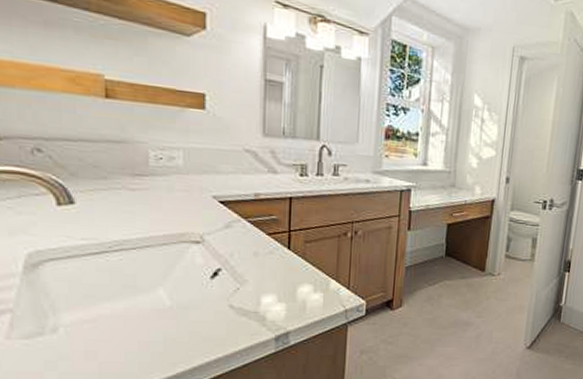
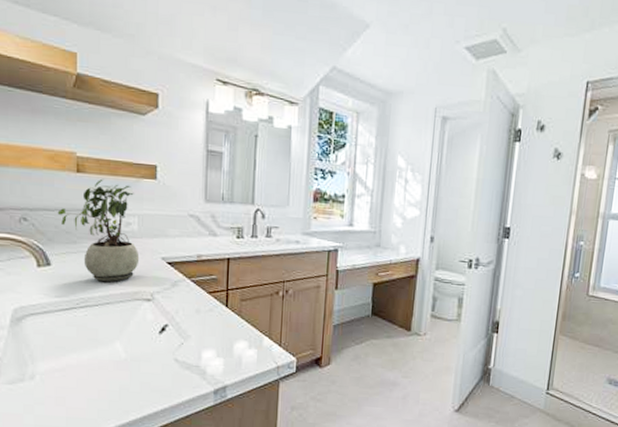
potted plant: none [81,106,186,223] -> present [57,178,140,282]

